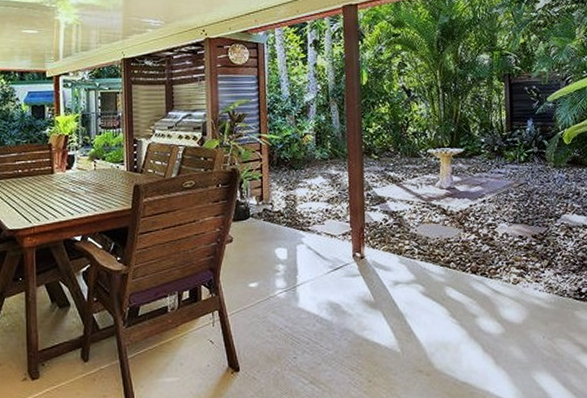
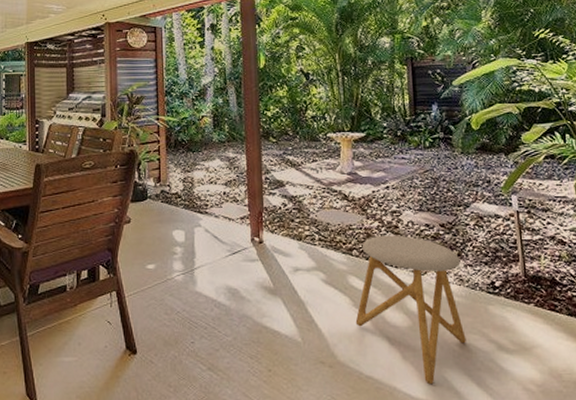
stool: none [452,247,554,387] -> present [355,235,466,385]

